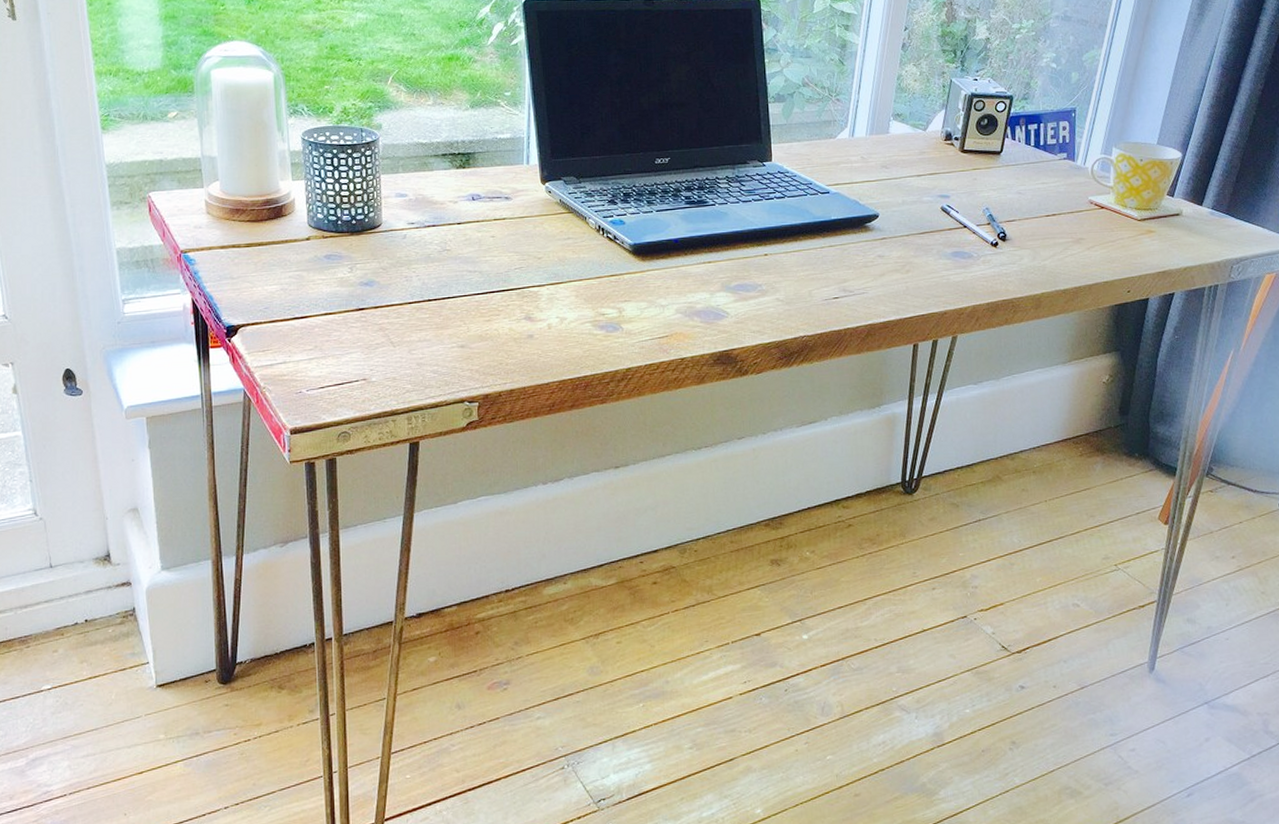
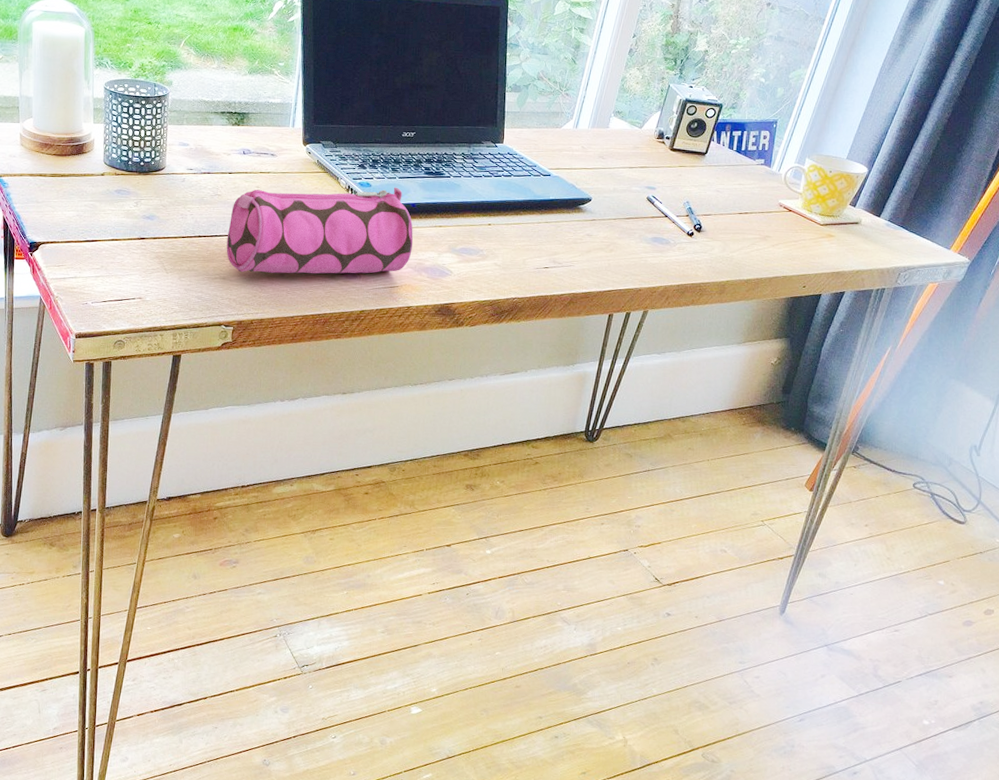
pencil case: none [461,222,680,338] -> present [226,187,413,274]

